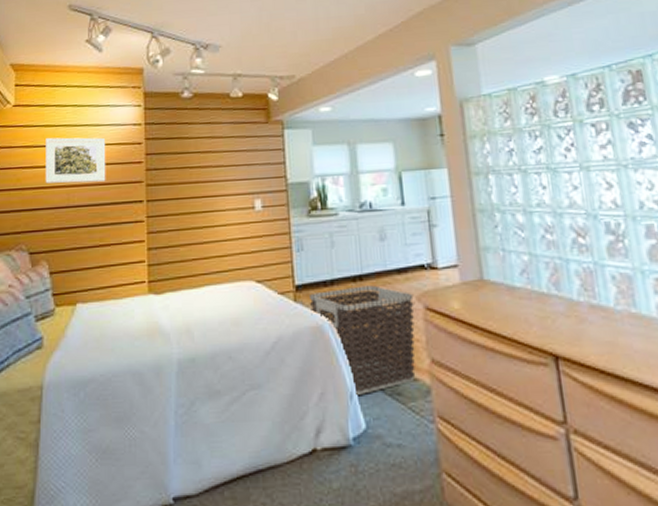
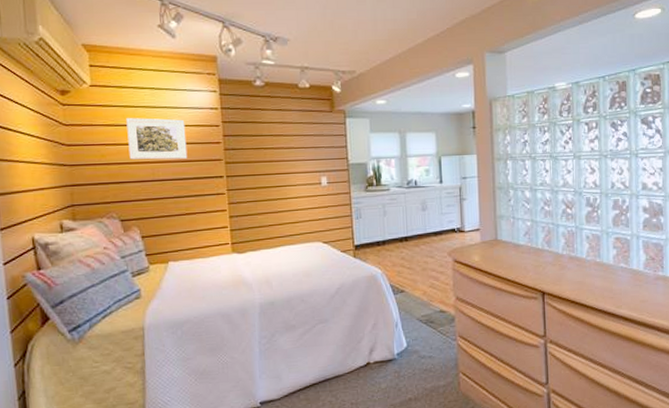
clothes hamper: present [308,285,416,395] -> none [365,244,446,324]

